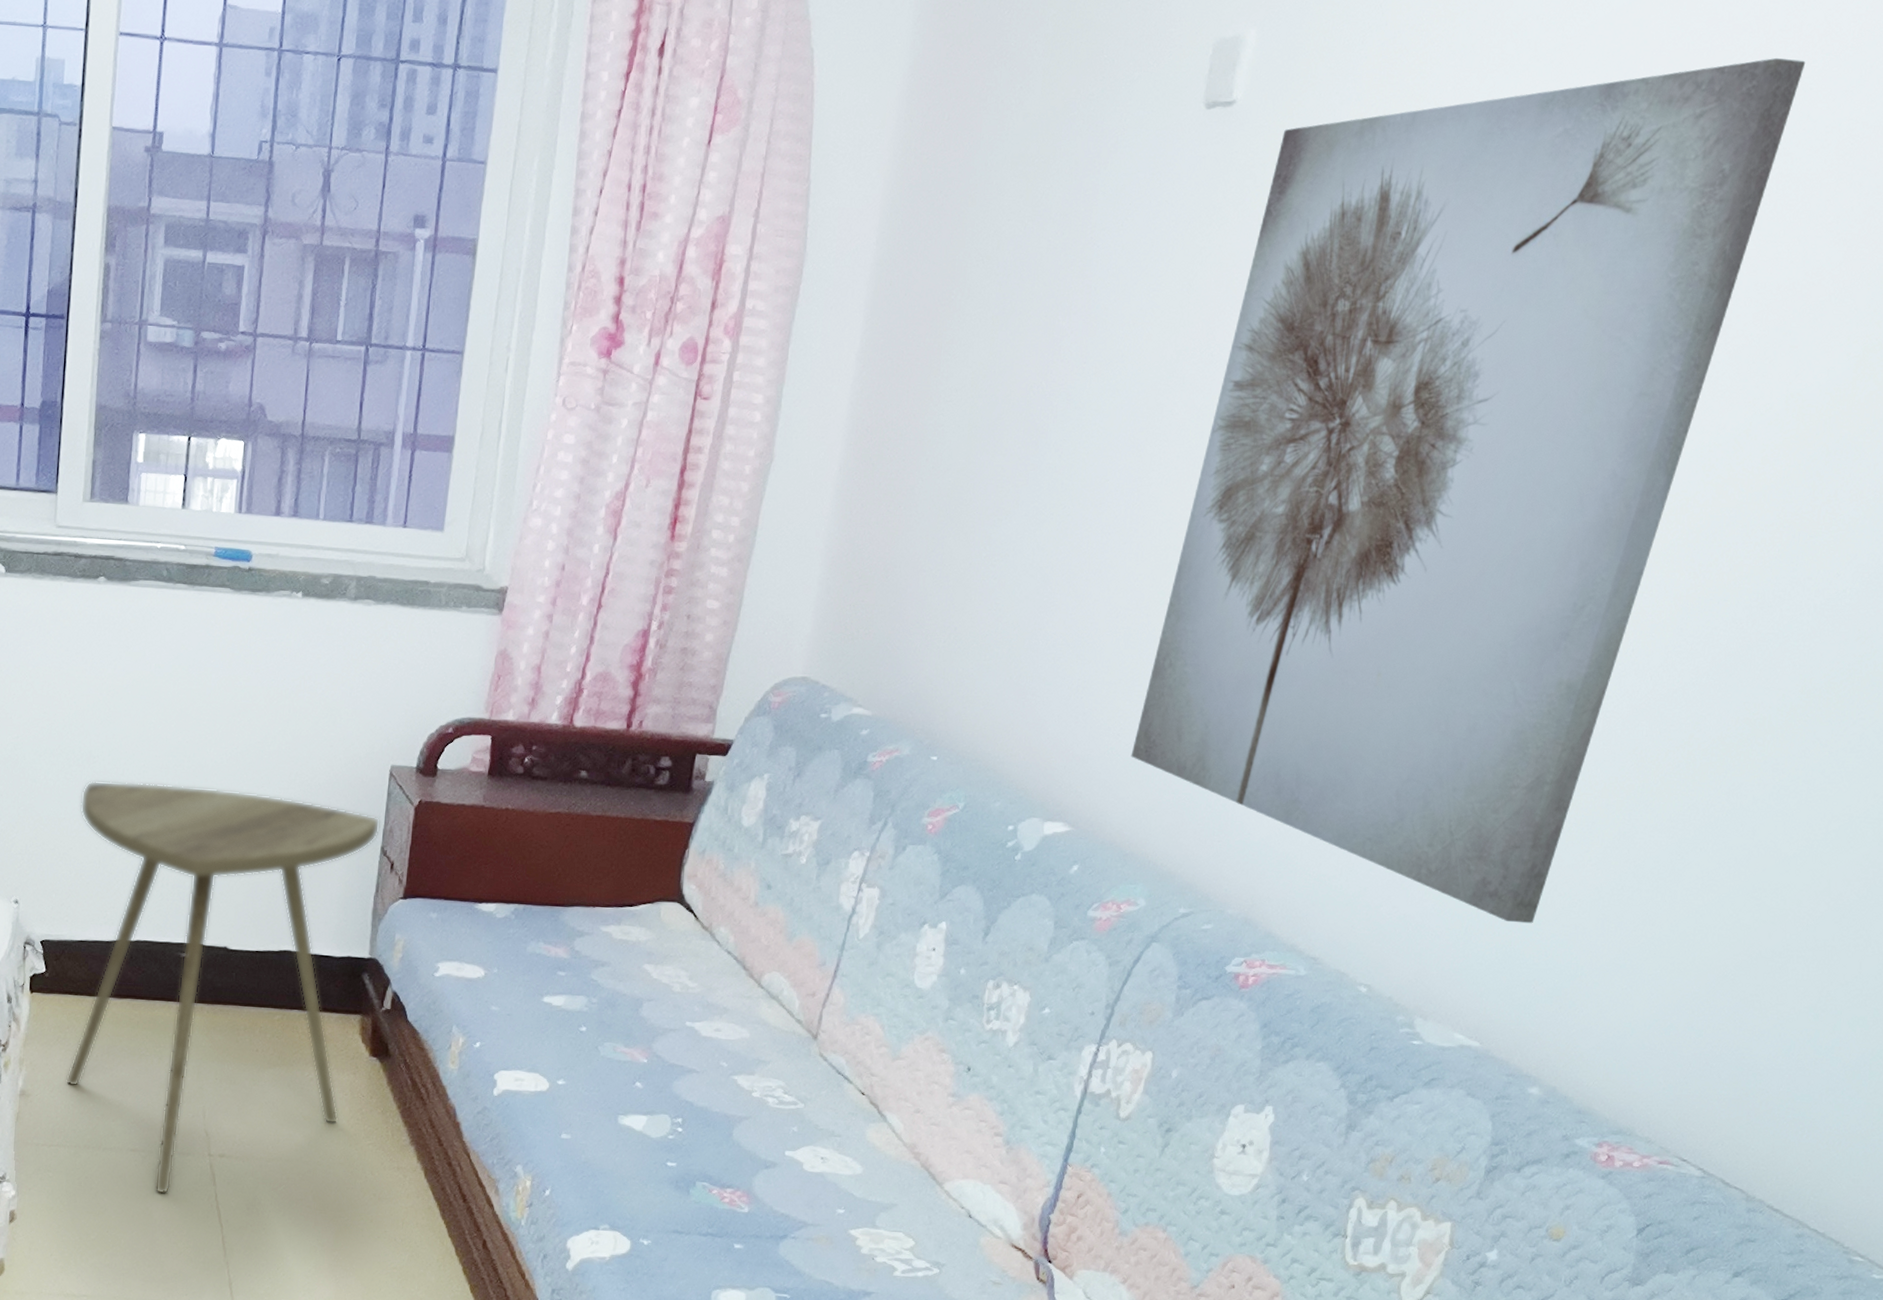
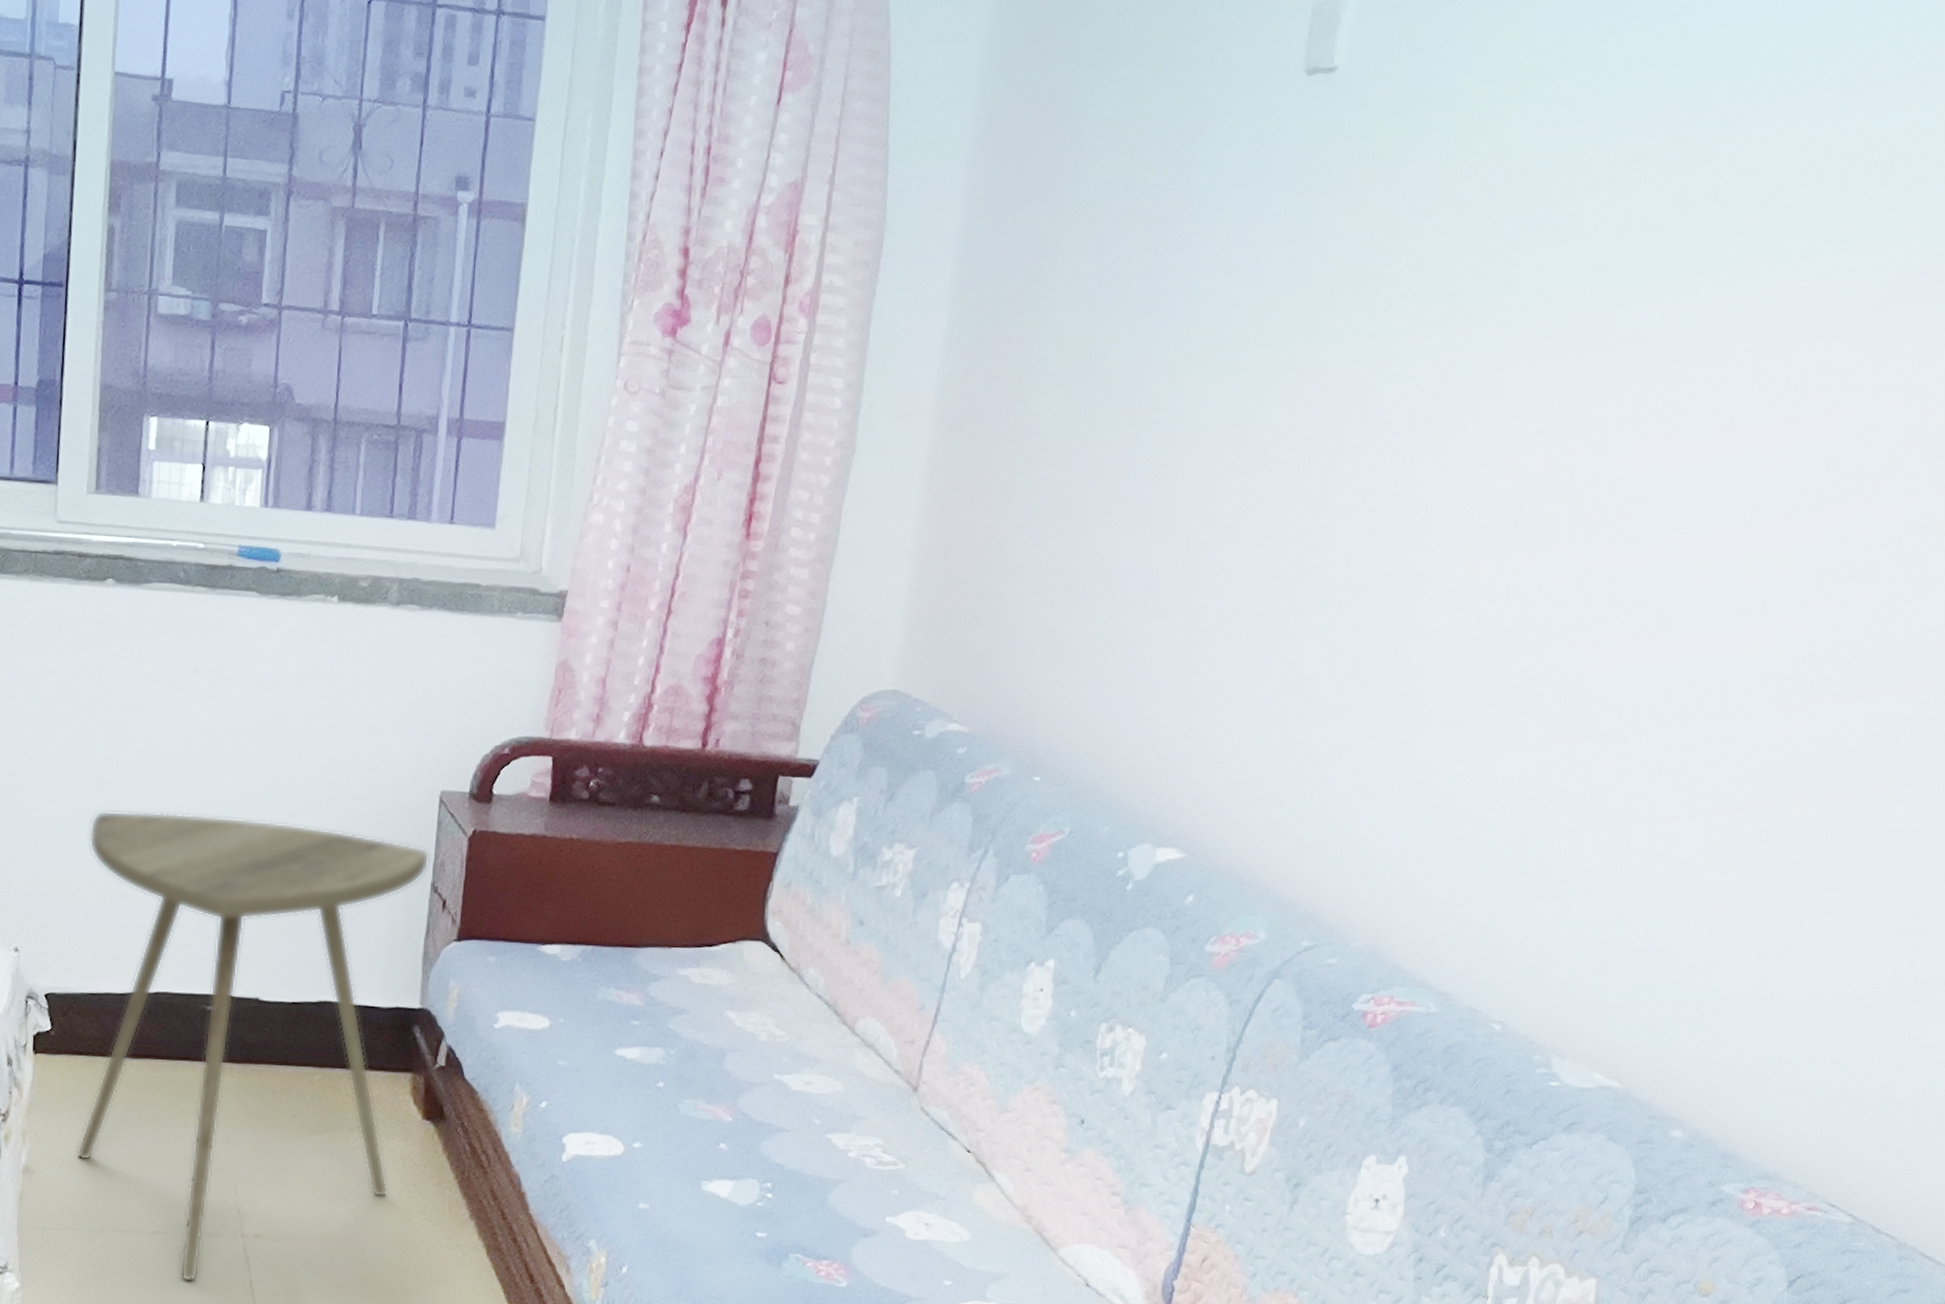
wall art: present [1131,57,1806,924] -> none [1246,32,1917,953]

